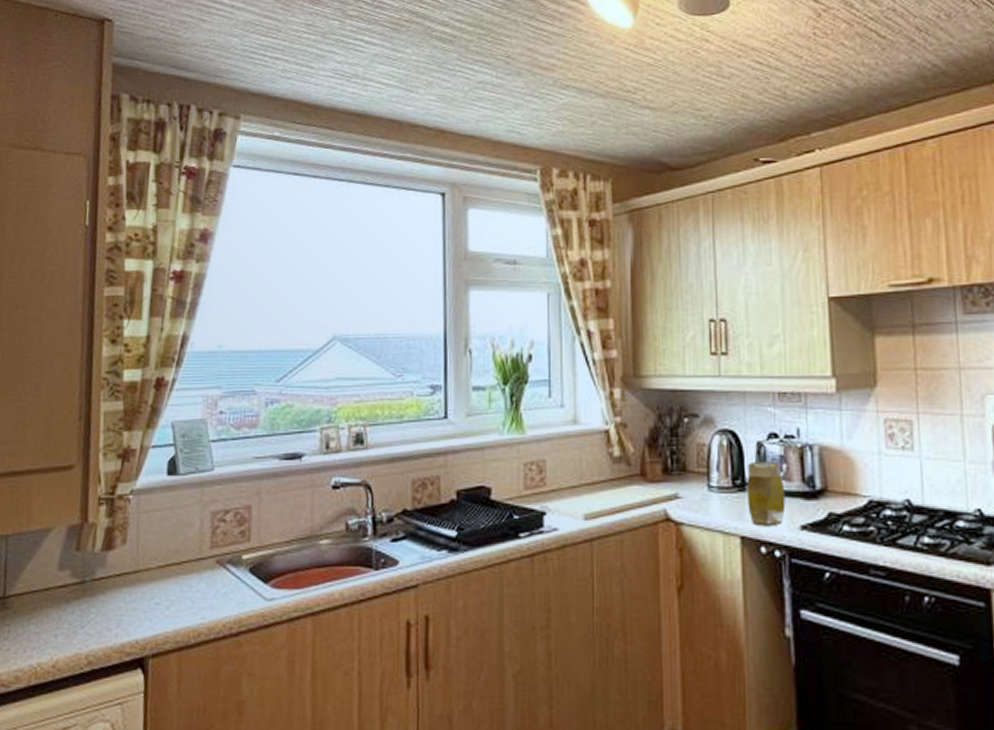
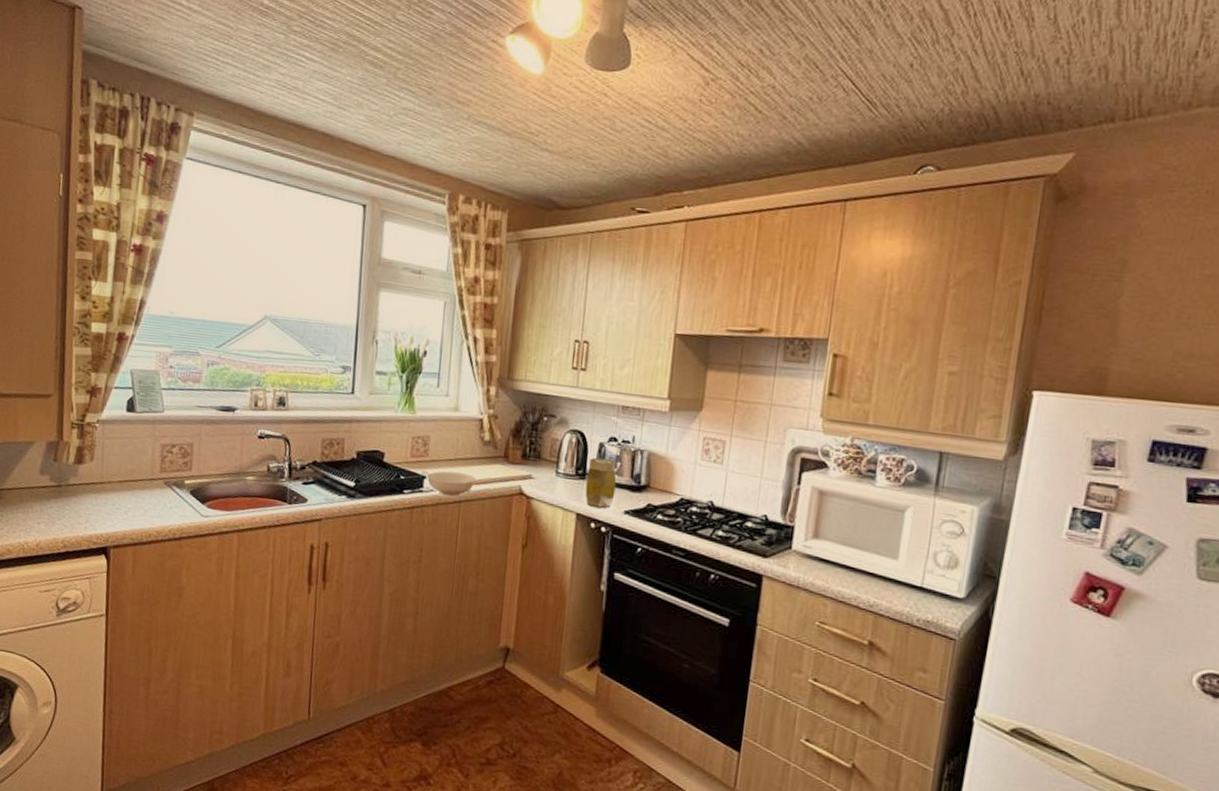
bowl: none [548,502,610,535] -> present [427,471,477,497]

